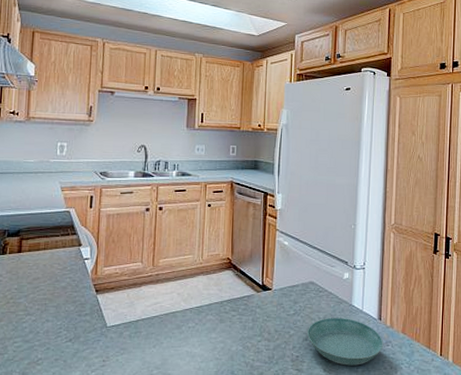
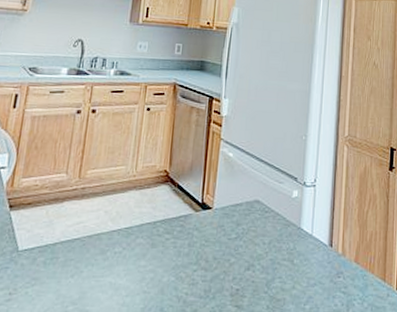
saucer: present [306,317,384,366] -> none [249,242,335,301]

